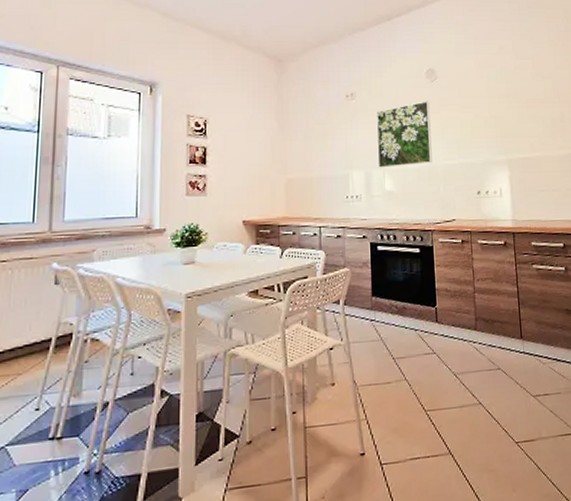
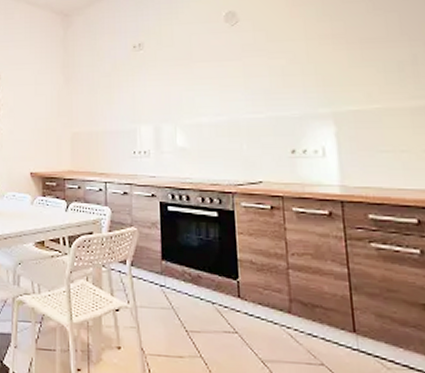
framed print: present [377,101,432,168] -> none [167,47,233,122]

